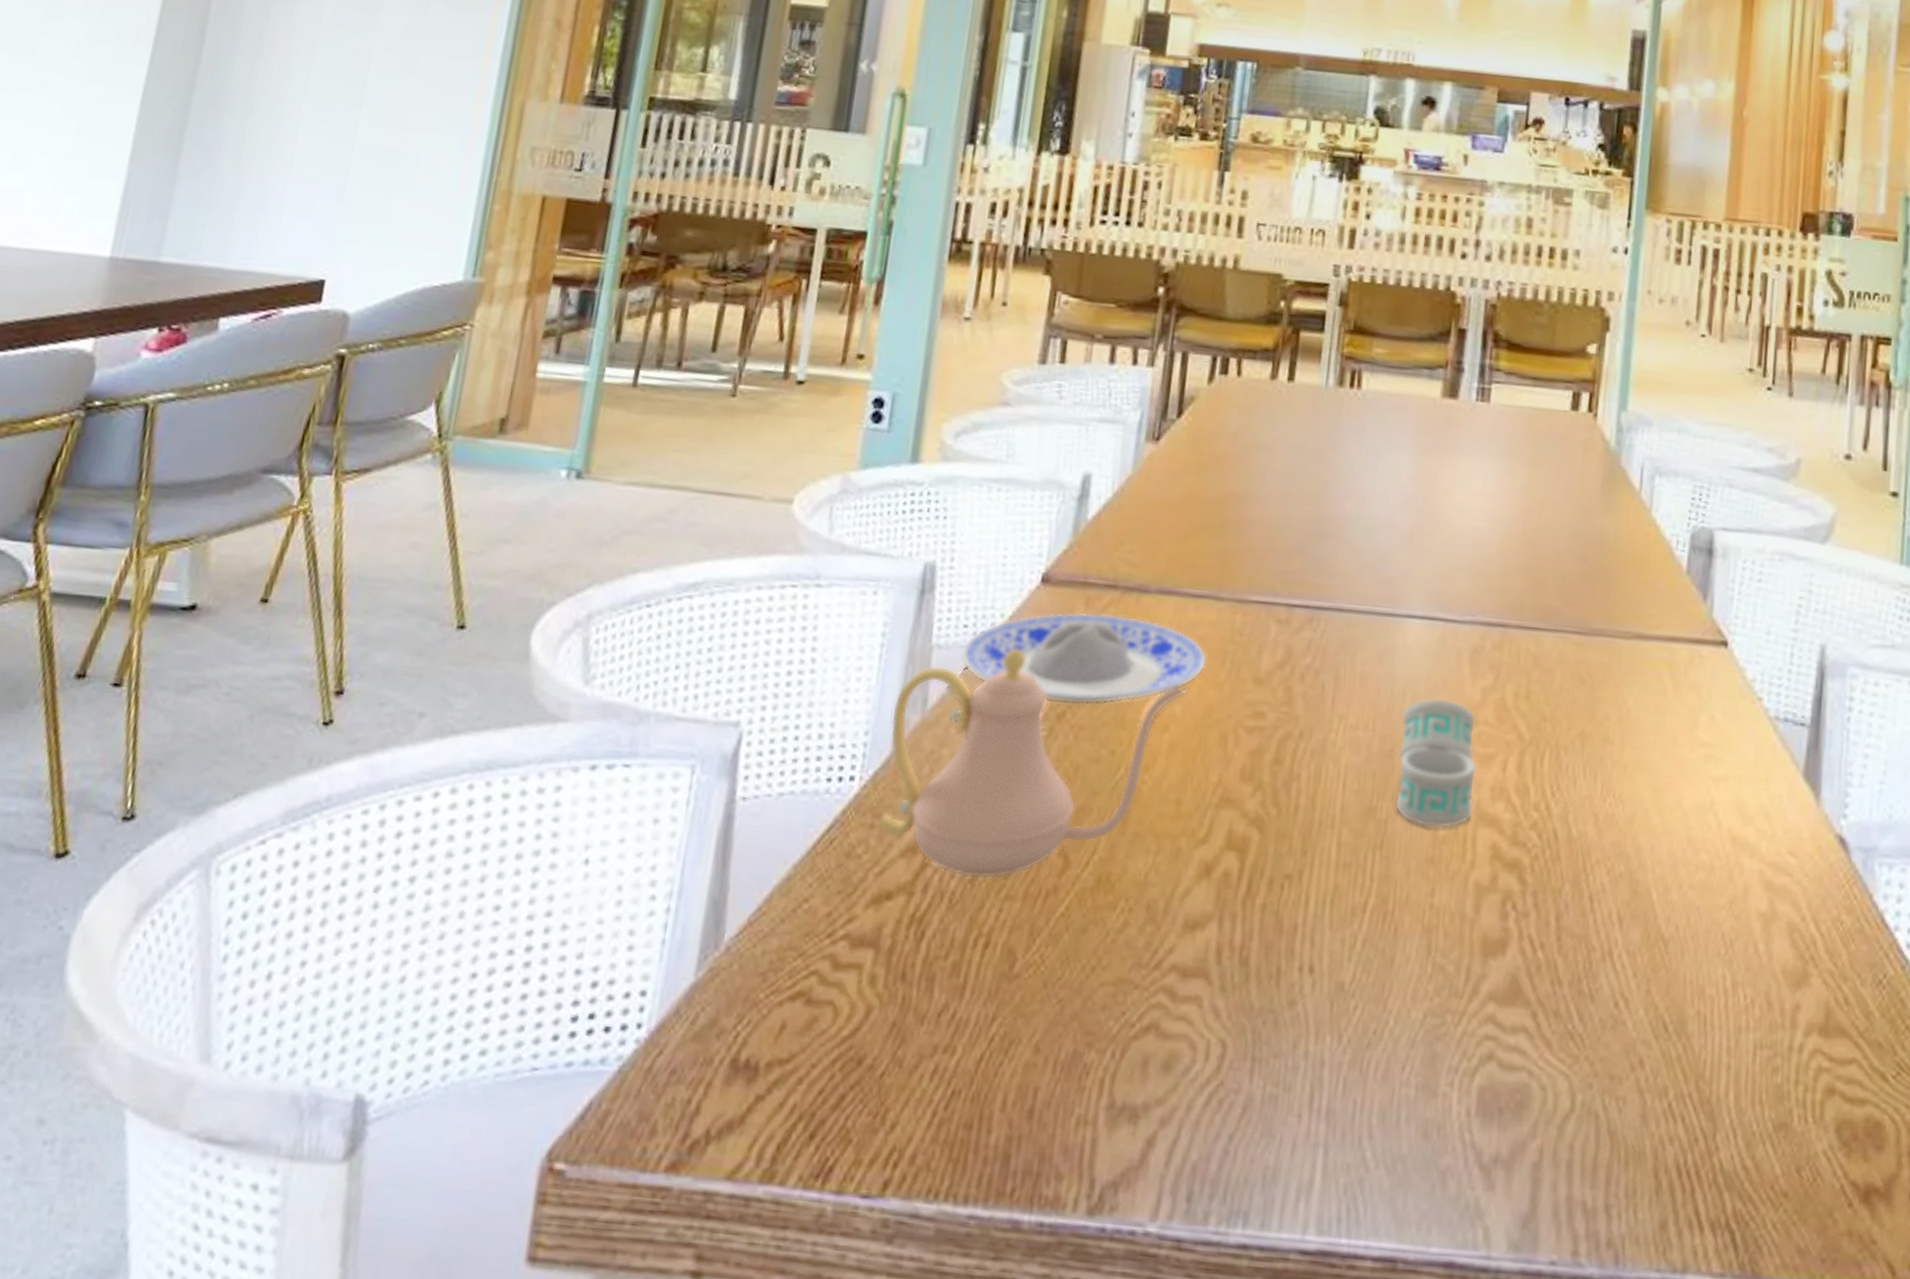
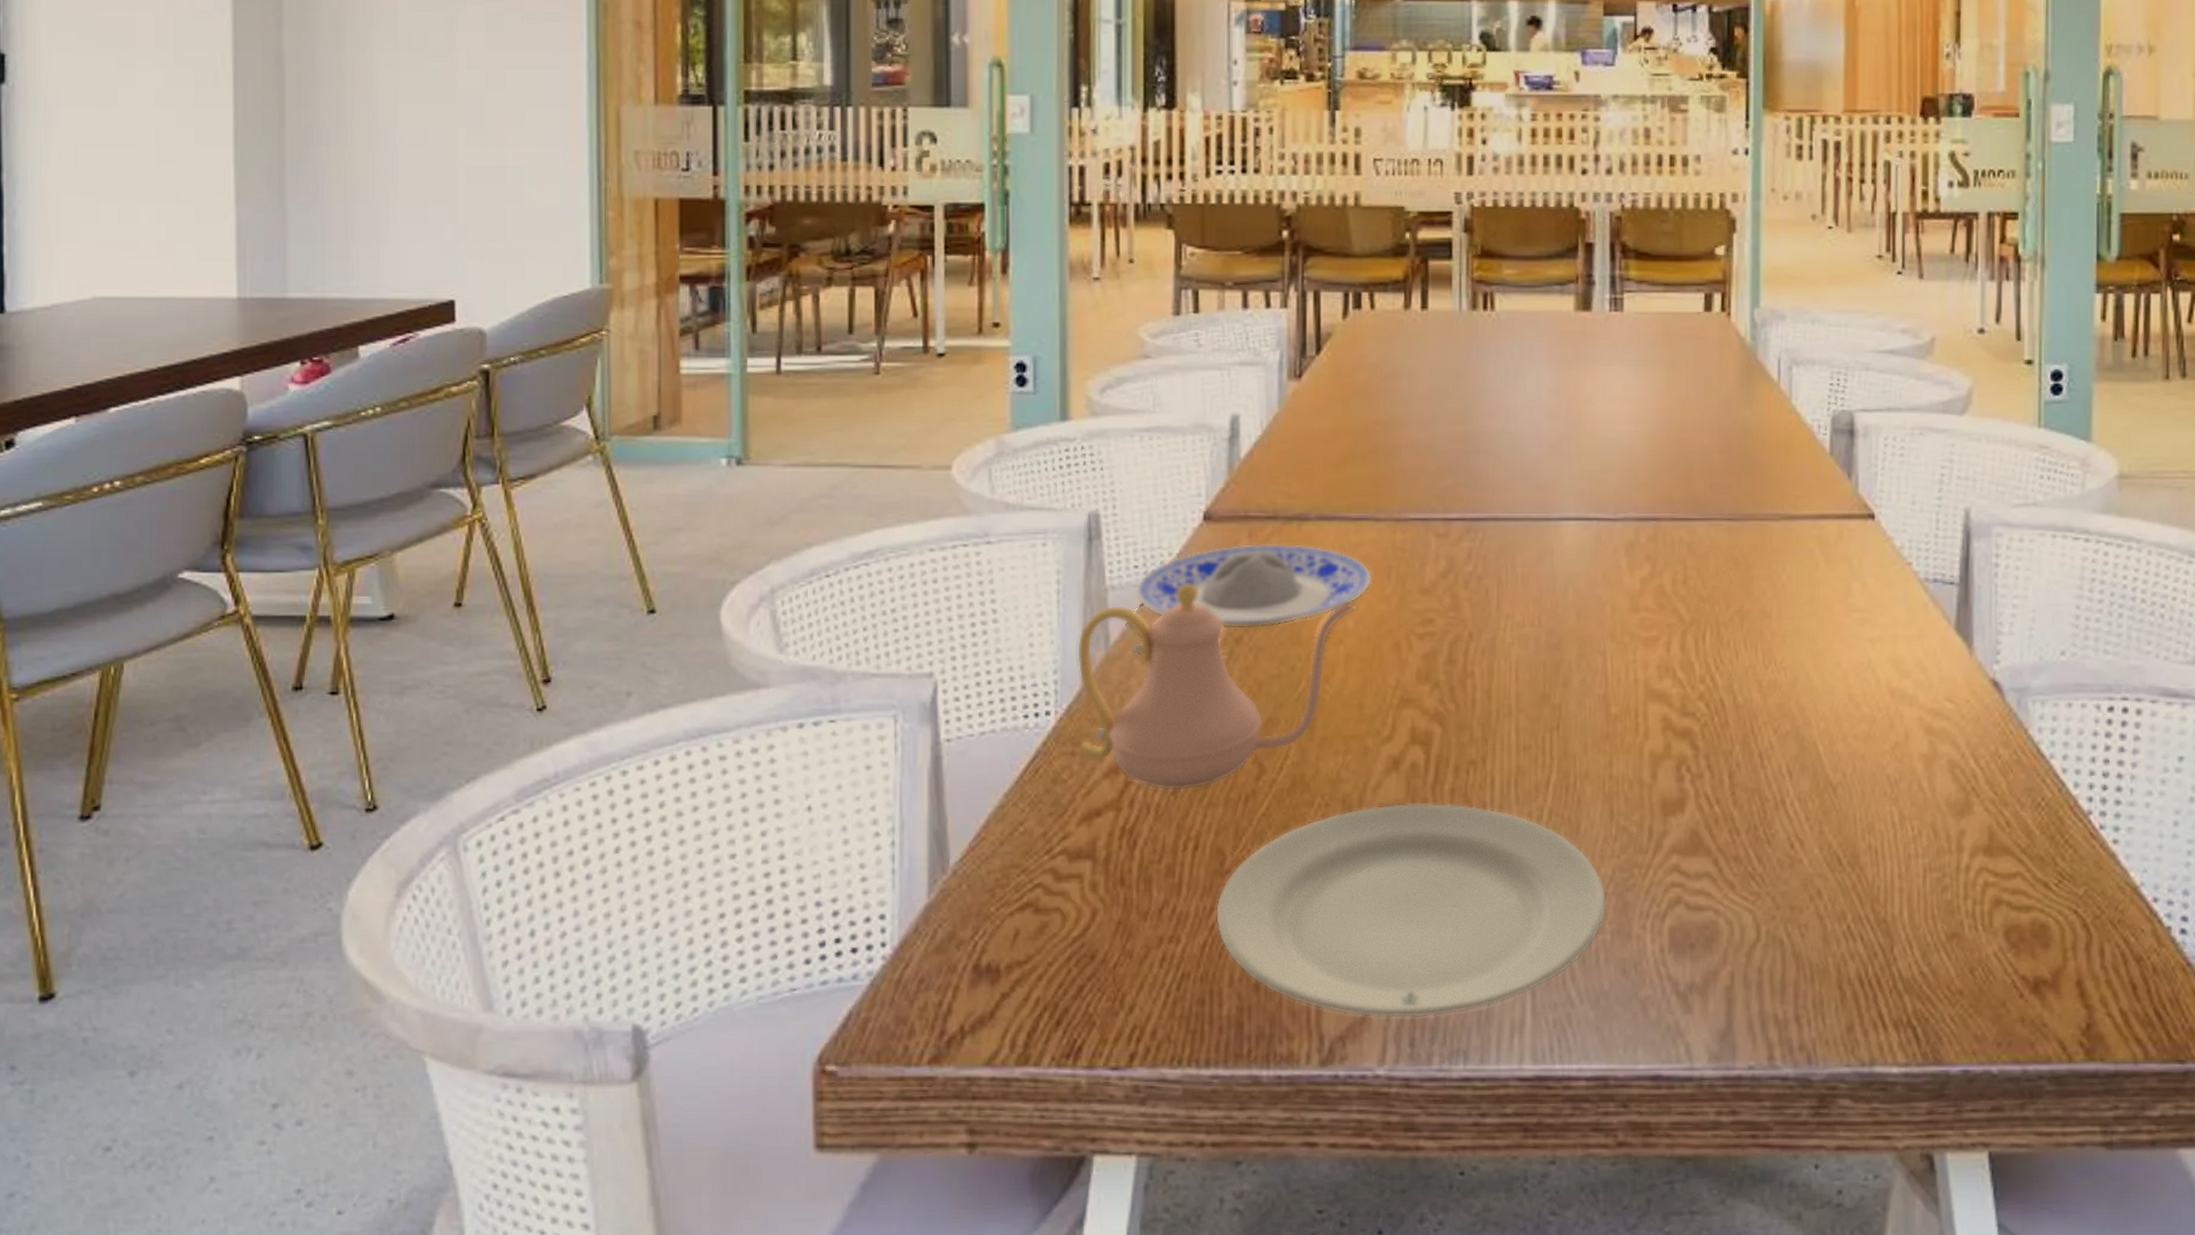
plate: none [996,915,1416,1169] -> present [1215,802,1607,1019]
napkin ring: present [1394,698,1477,829] -> none [1565,591,1643,708]

